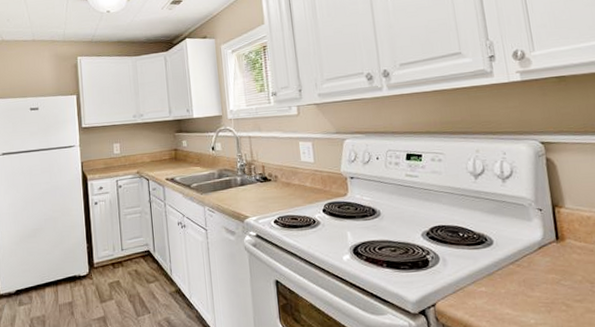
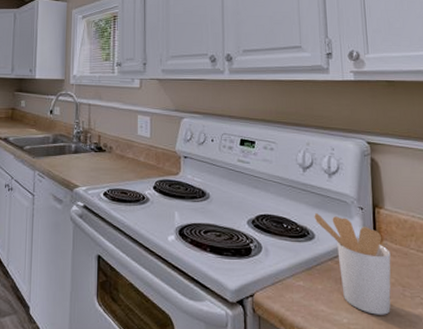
utensil holder: none [490,219,580,313] -> present [314,213,391,315]

